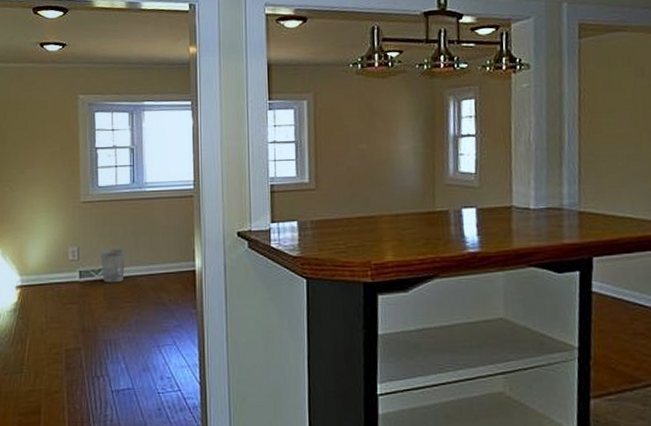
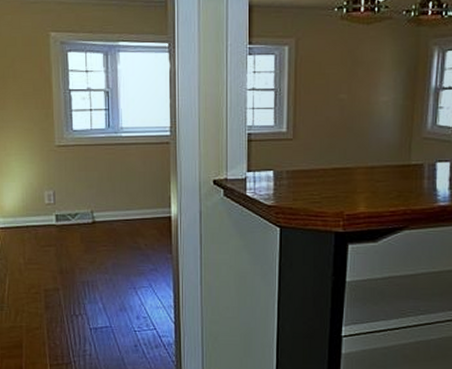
wastebasket: present [101,249,126,283] -> none [77,194,102,227]

